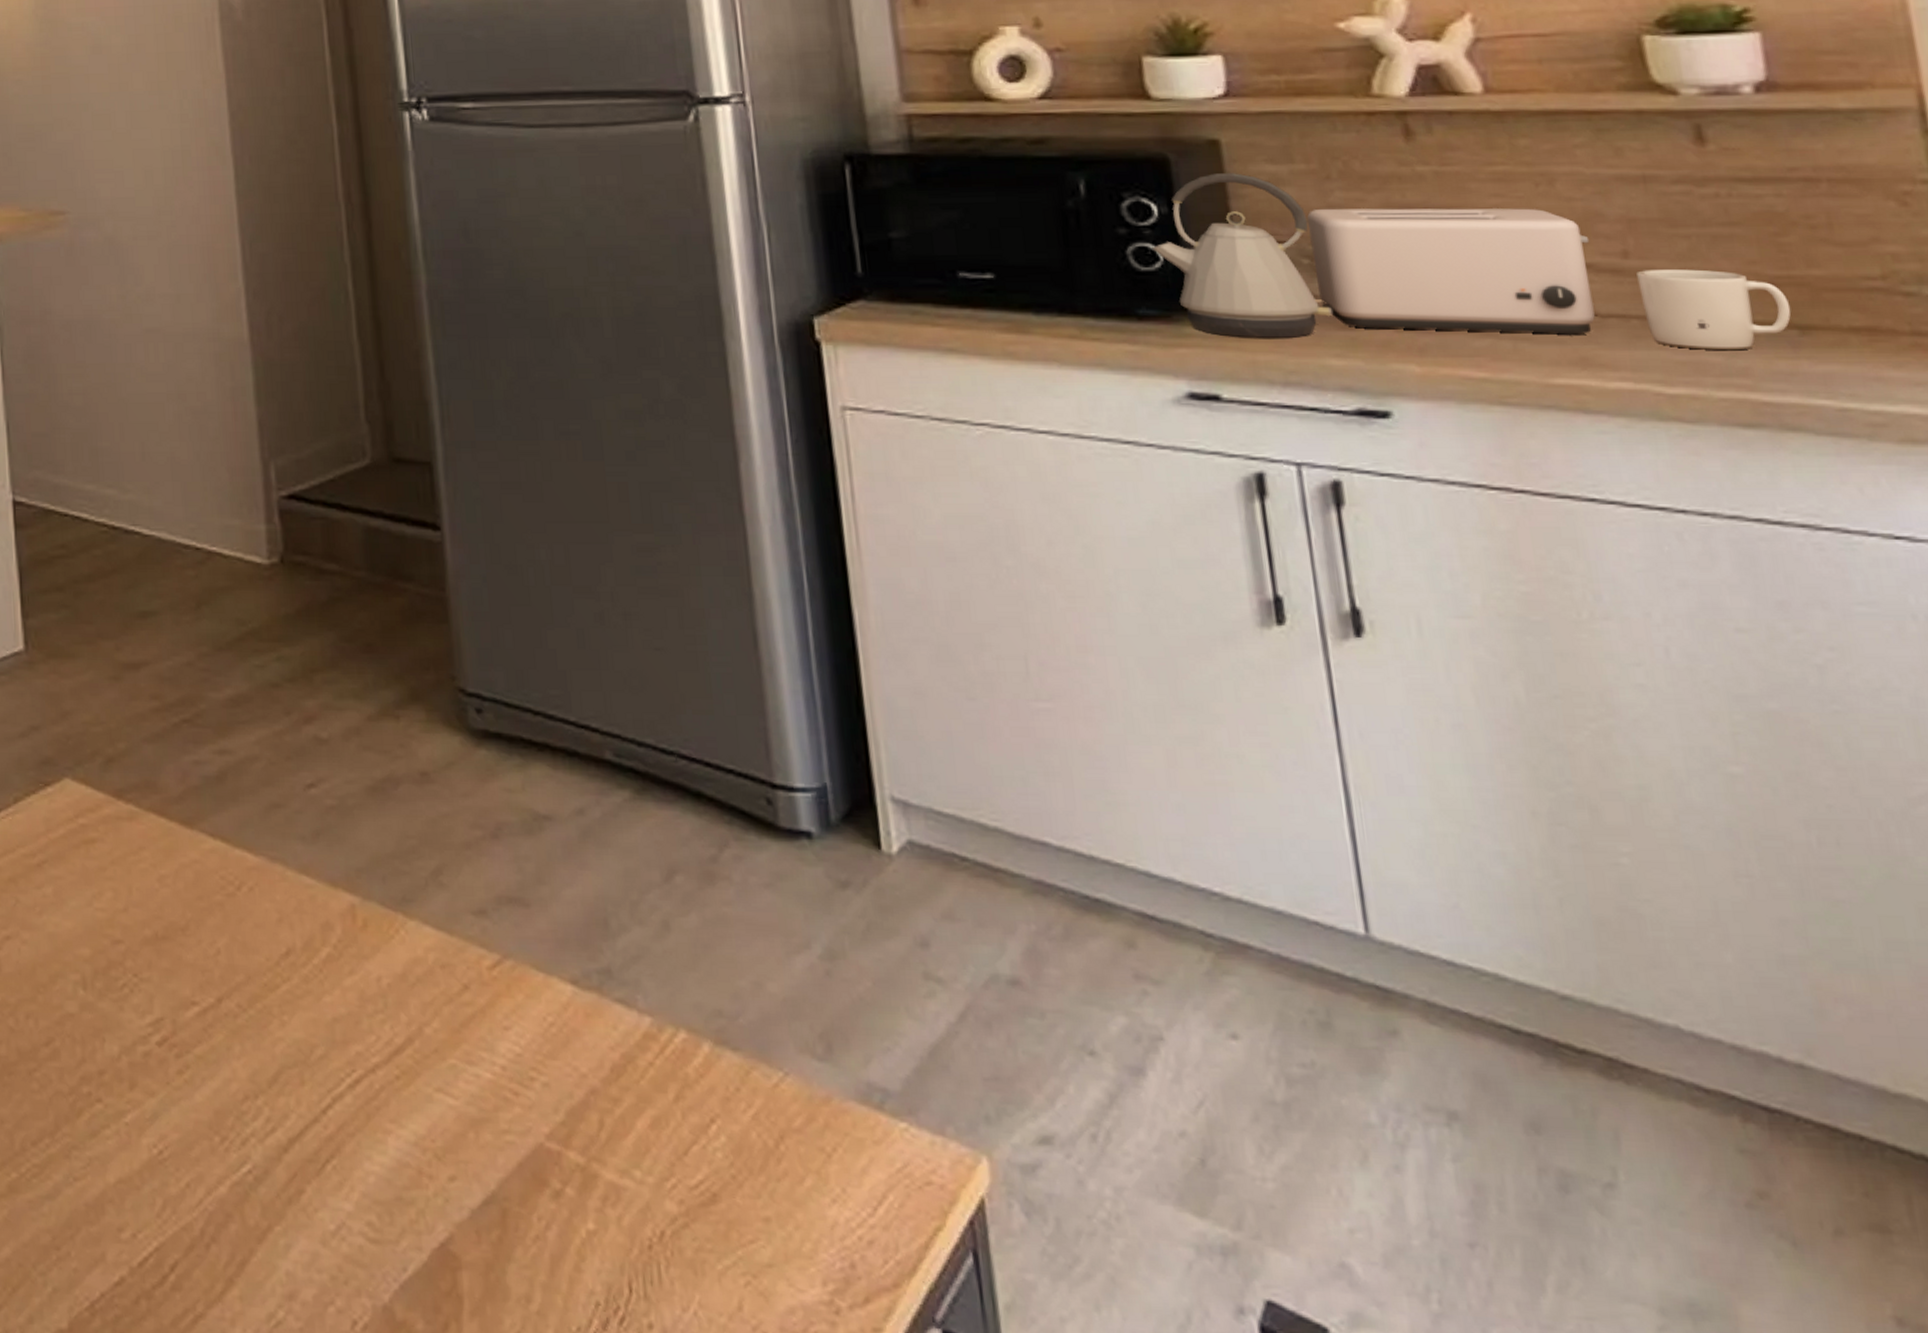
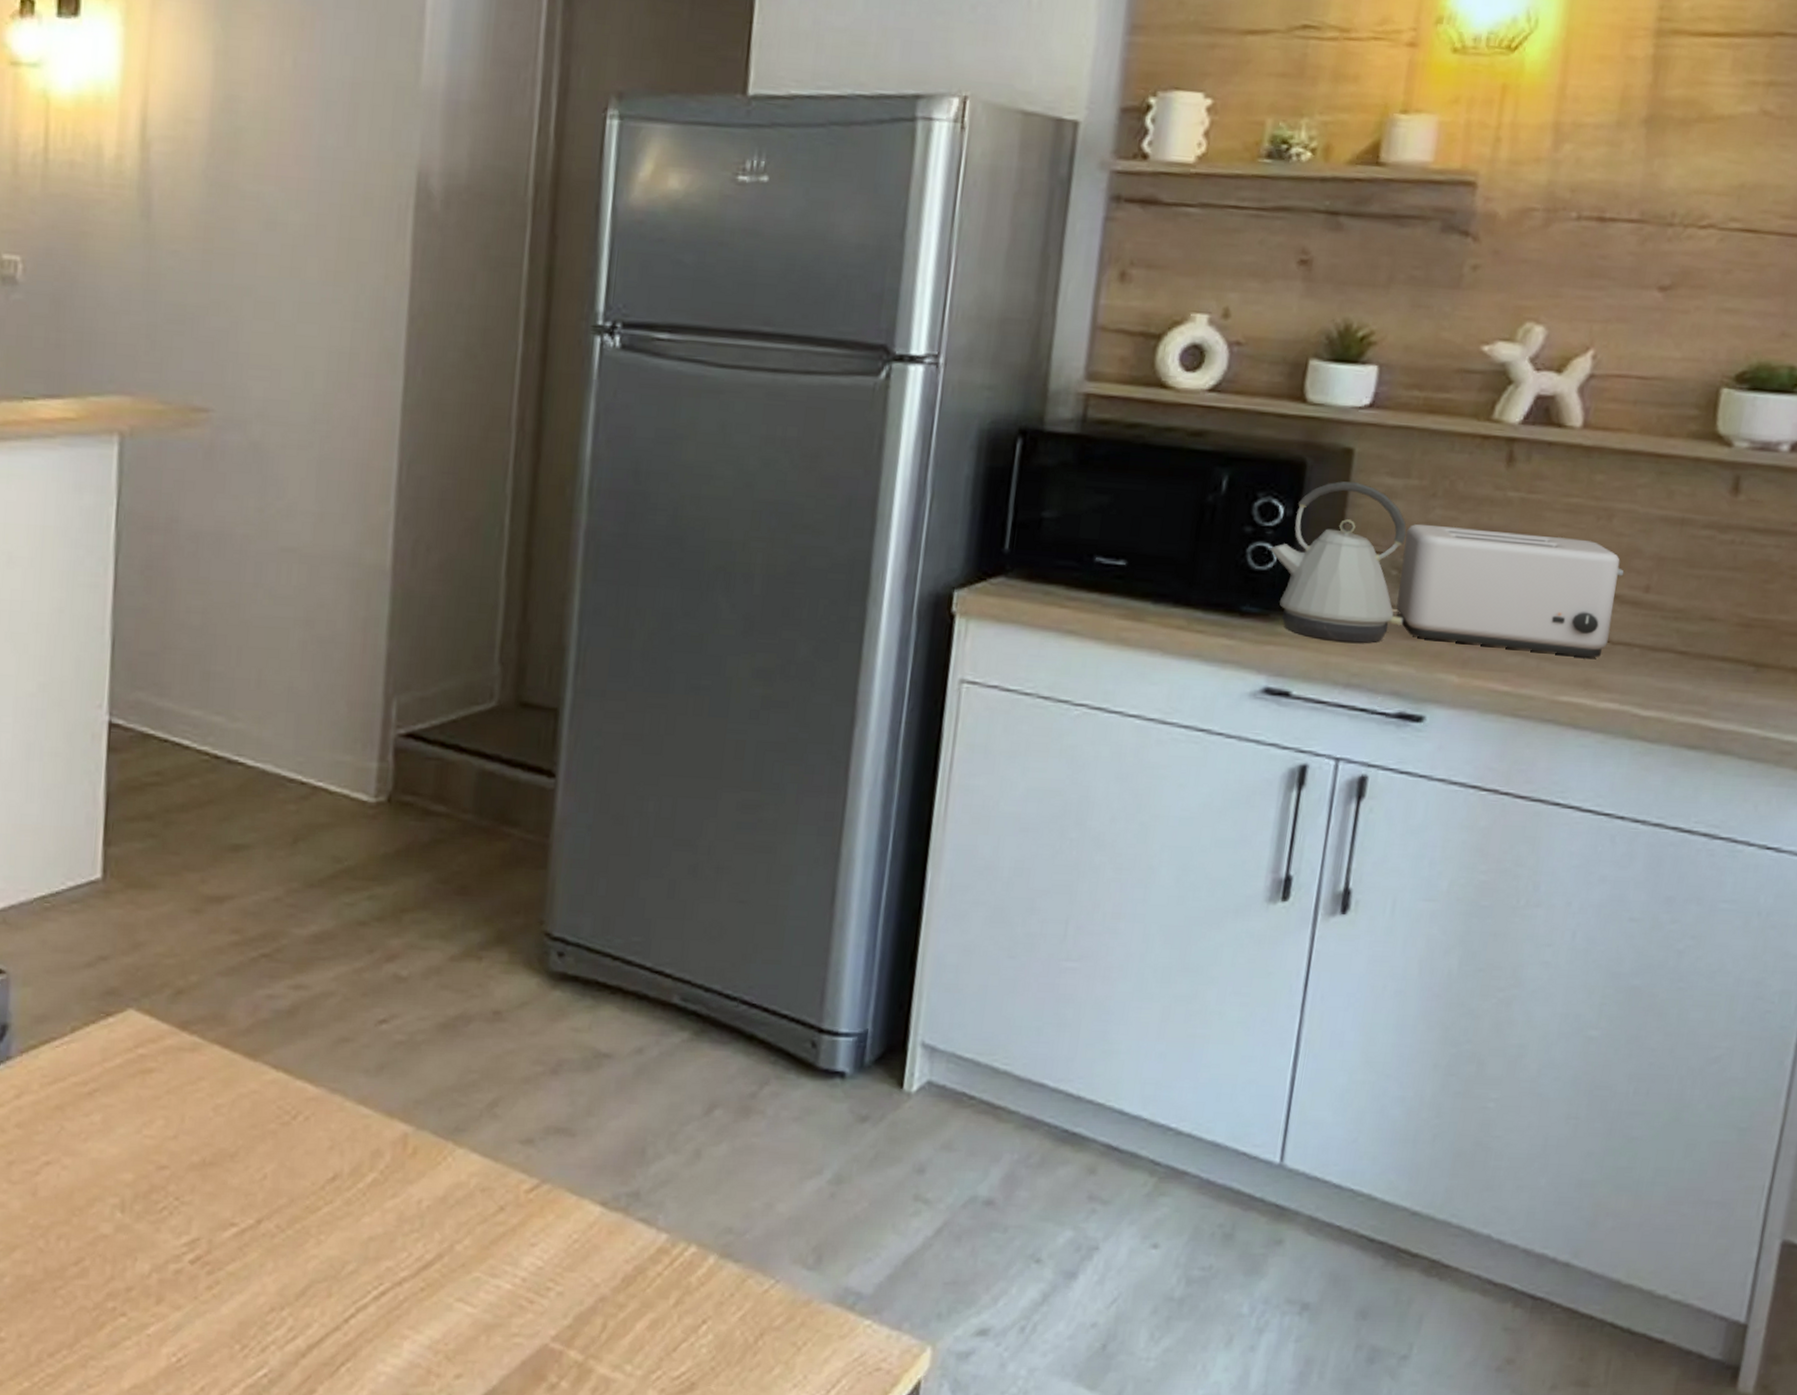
mug: present [1636,268,1792,351] -> none [1644,604,1756,682]

